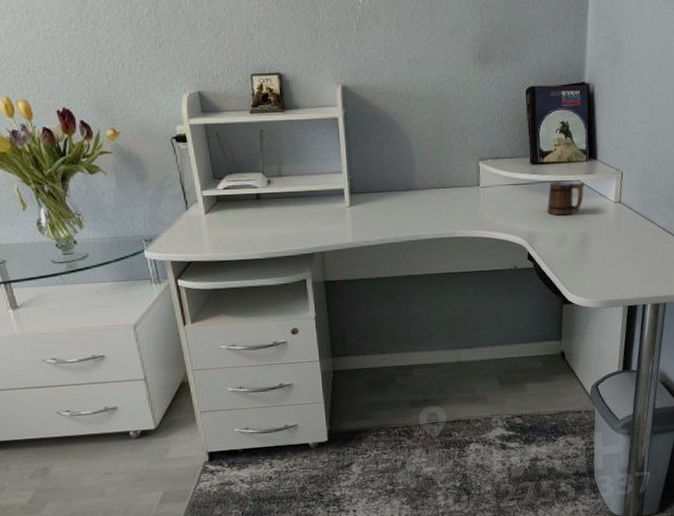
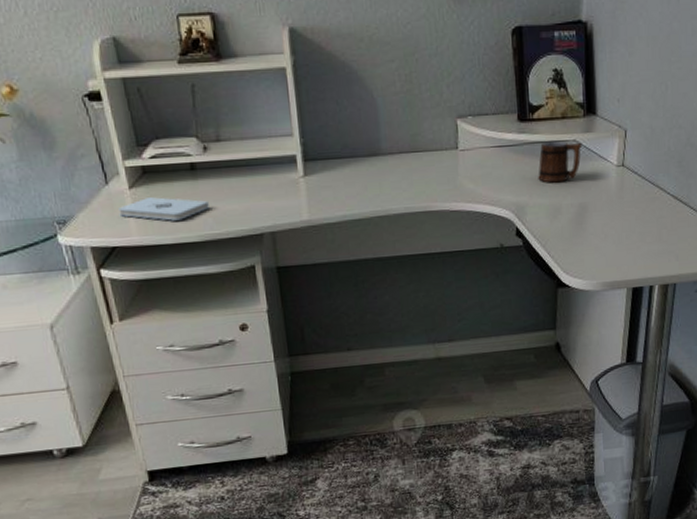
notepad: none [195,221,270,241] -> present [118,197,209,221]

